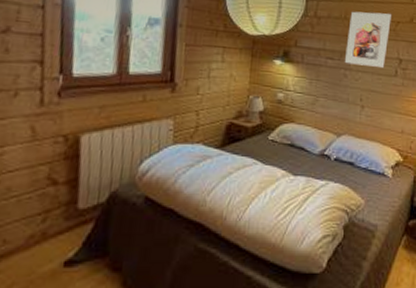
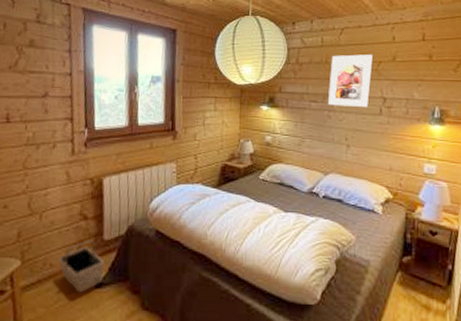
basket: none [14,209,78,273] -> present [58,240,105,292]

